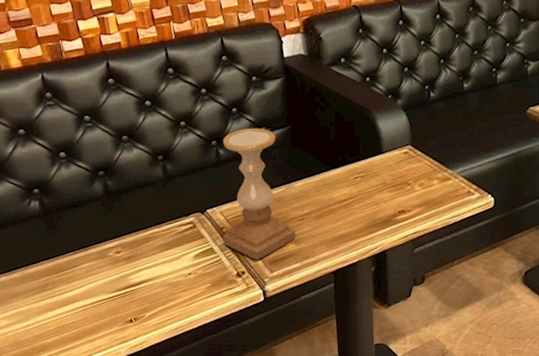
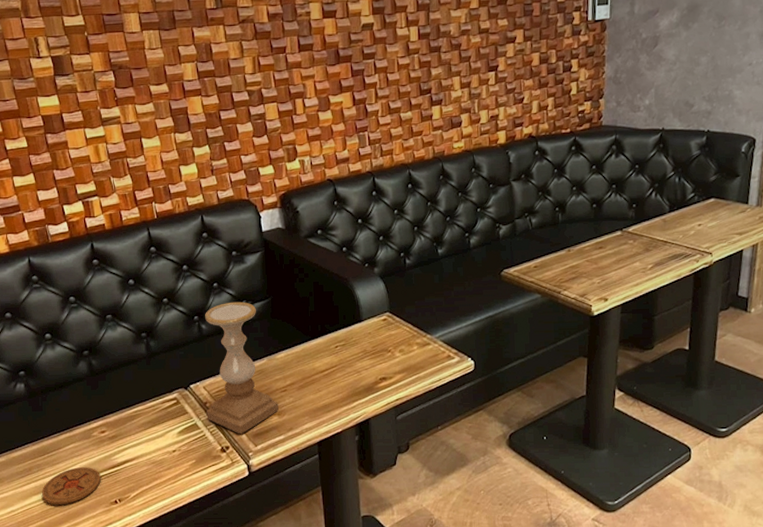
coaster: none [57,286,116,322] -> present [41,467,101,505]

